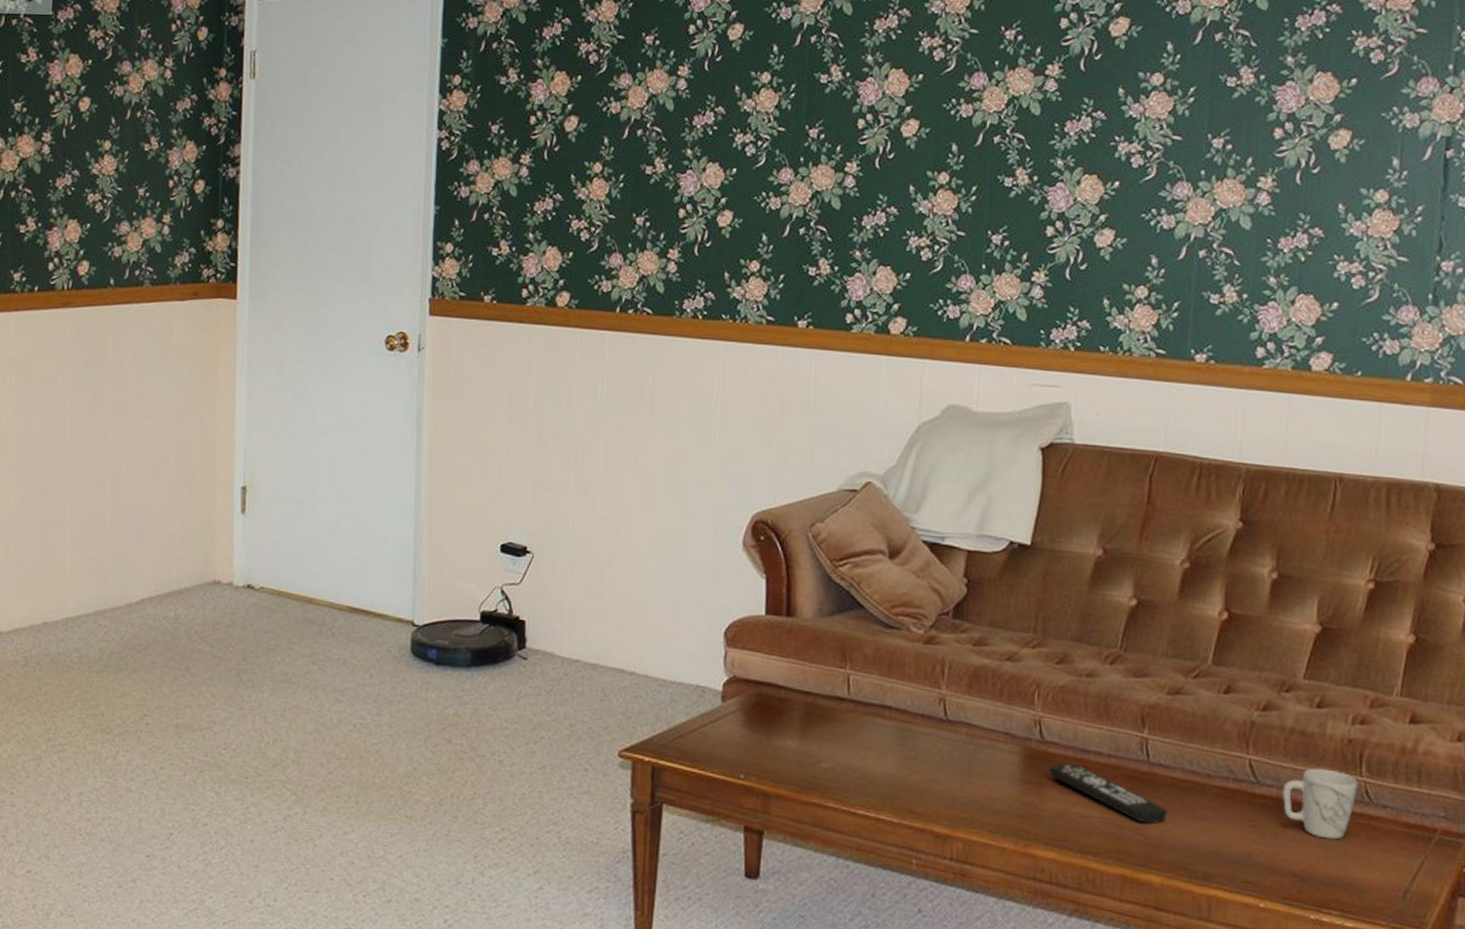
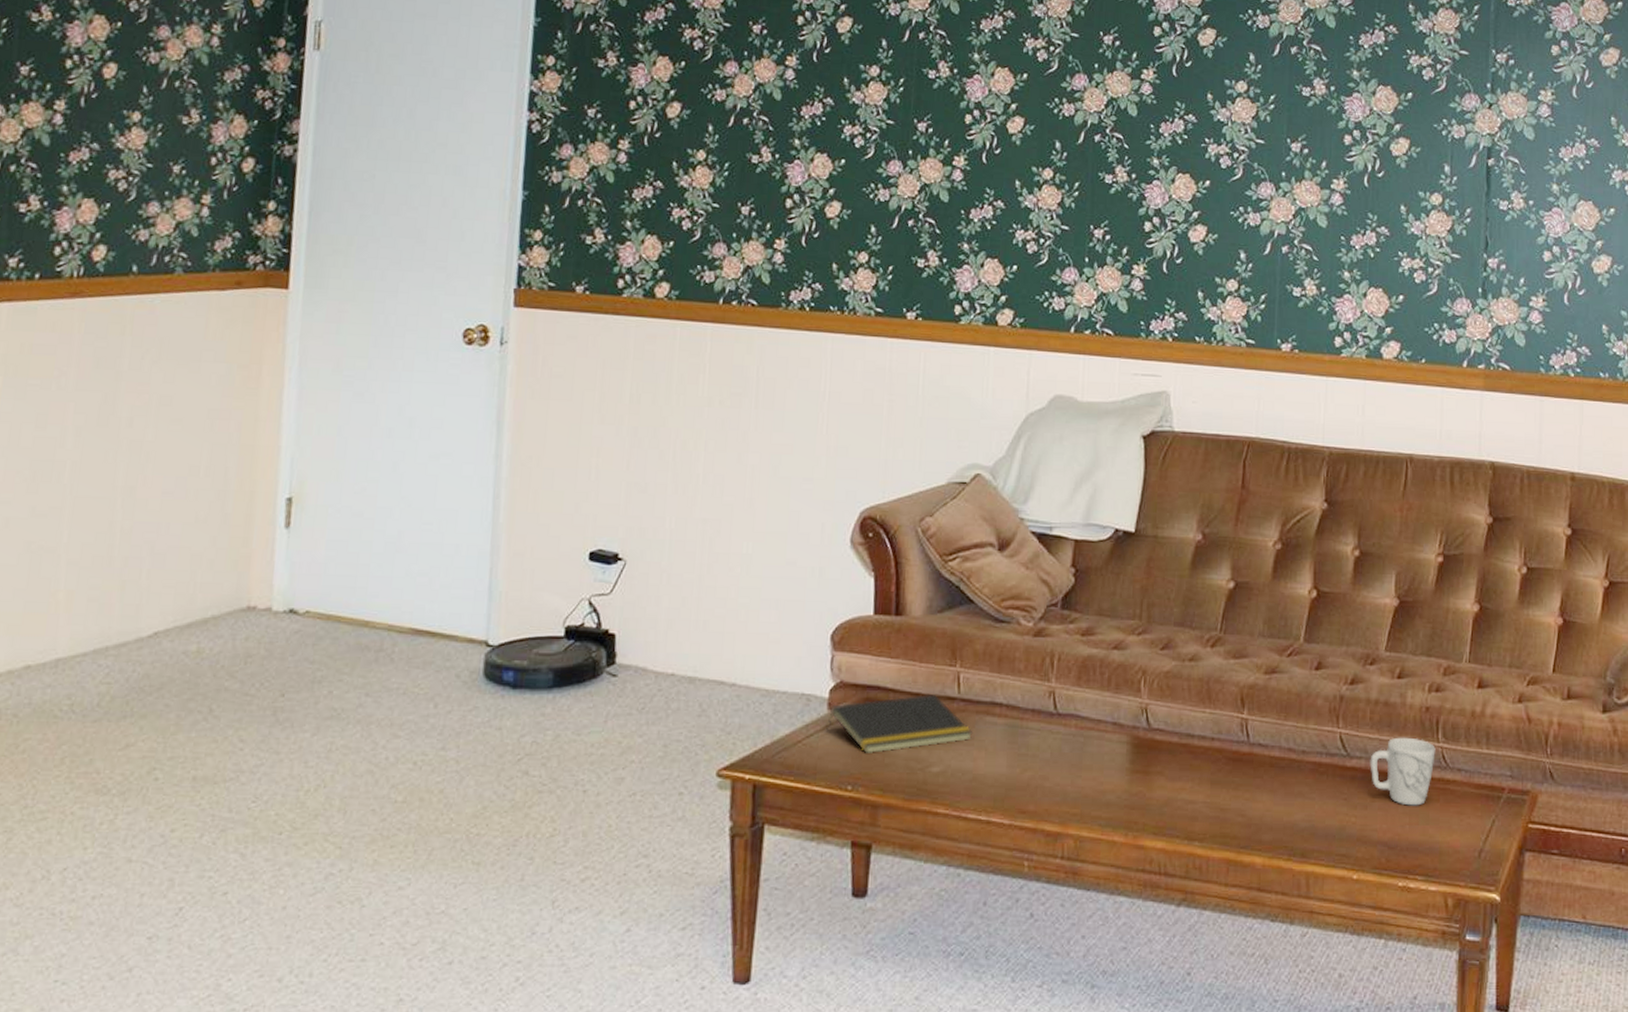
notepad: none [720,692,863,747] -> present [826,693,973,754]
remote control: present [1048,763,1168,825] -> none [1155,749,1267,805]

